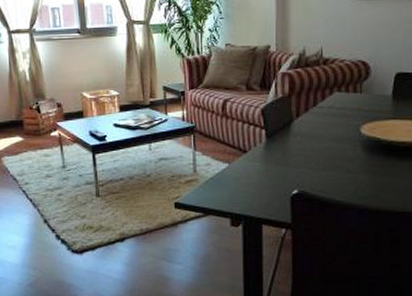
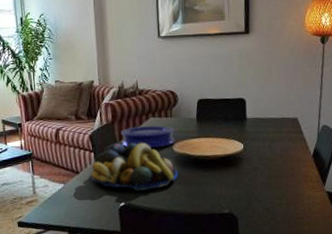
fruit bowl: none [259,119,366,177] -> present [89,142,179,191]
plate: none [298,102,364,128] -> present [121,125,176,148]

